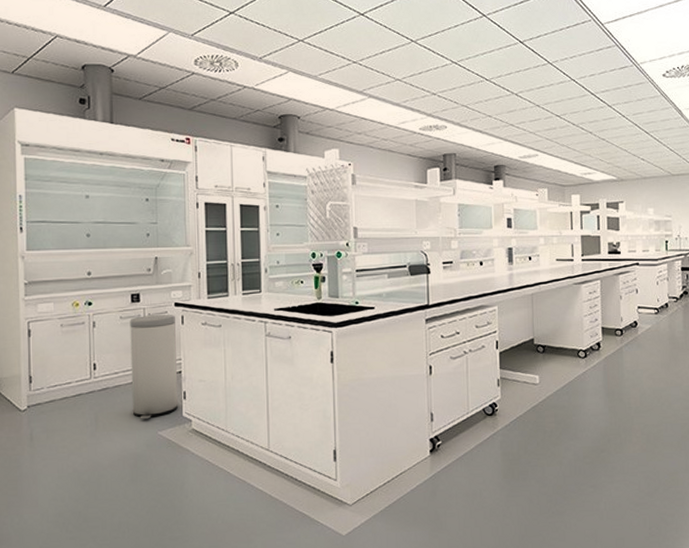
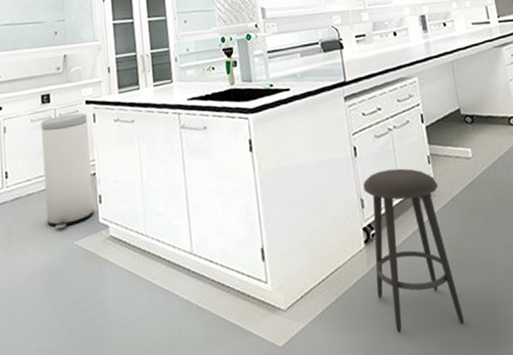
stool: none [435,388,512,531] -> present [363,168,465,334]

